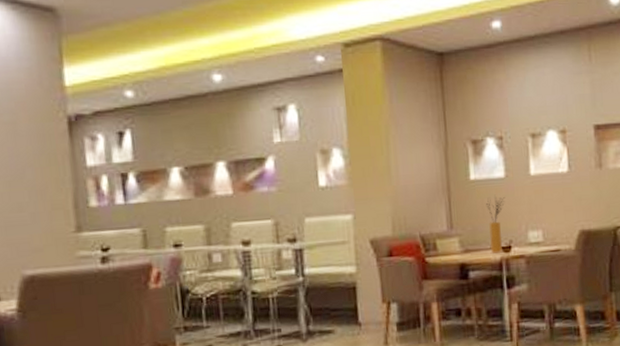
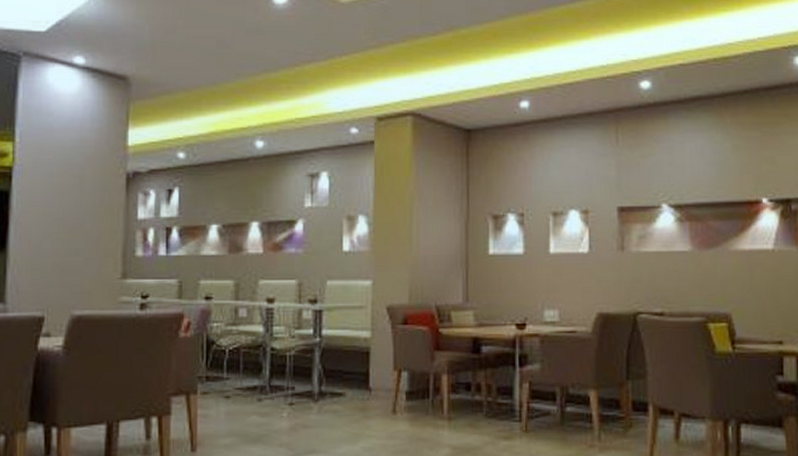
vase: present [485,197,505,254] -> none [502,273,523,330]

